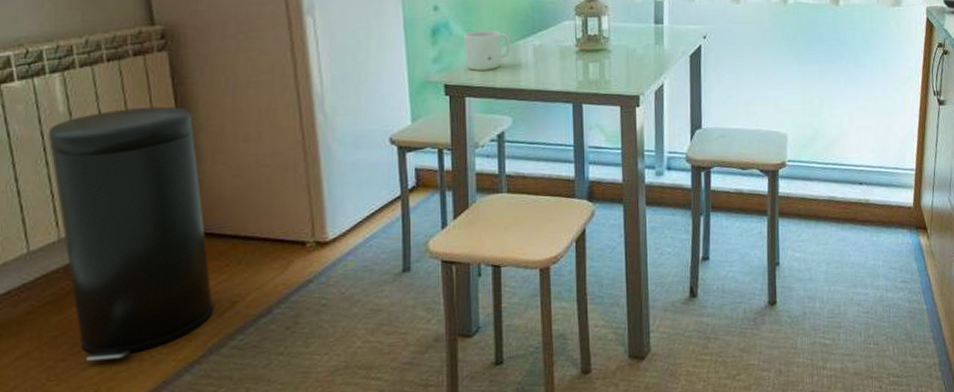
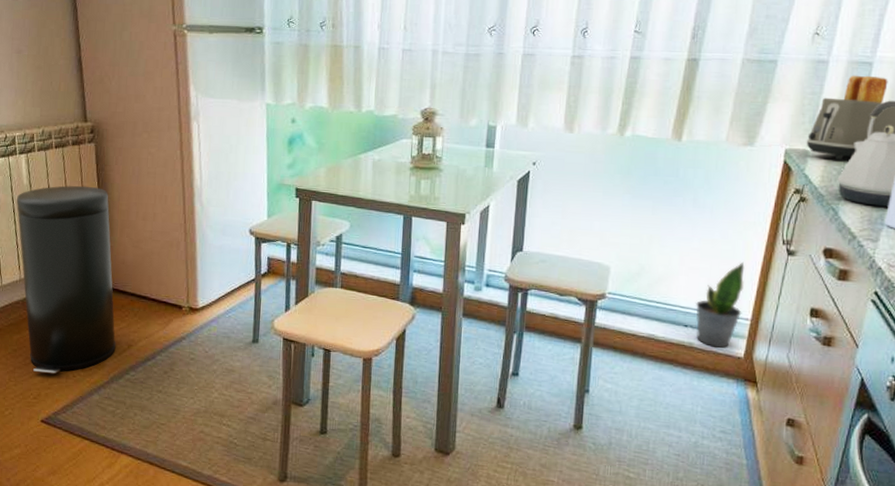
mug: present [463,30,511,71] -> none [314,142,354,179]
potted plant: none [866,115,908,201] -> present [695,261,745,348]

